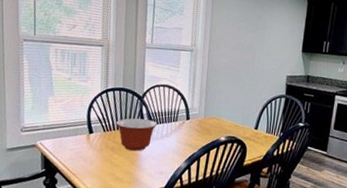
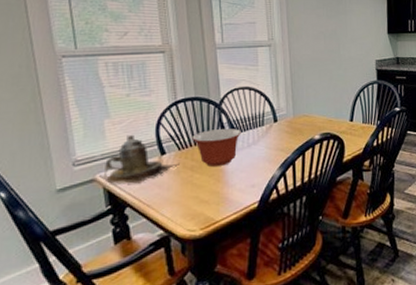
teapot: none [42,112,103,155] -> present [103,134,180,184]

